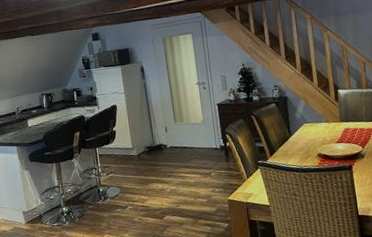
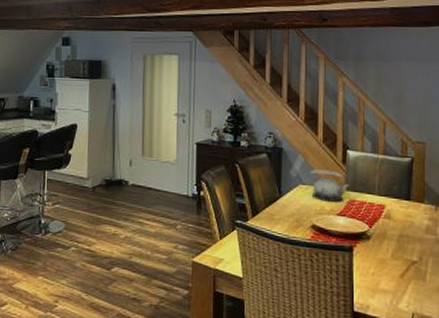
teapot: none [311,108,343,134] -> present [310,169,349,202]

